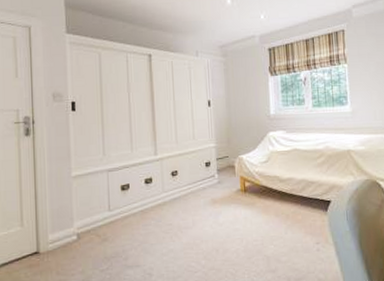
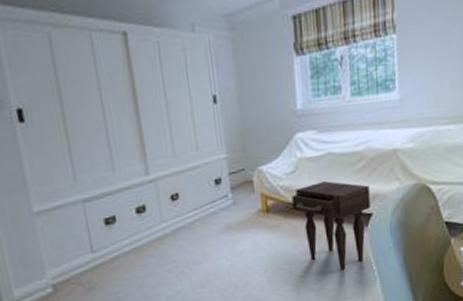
nightstand: none [265,171,329,247] -> present [292,181,370,271]

